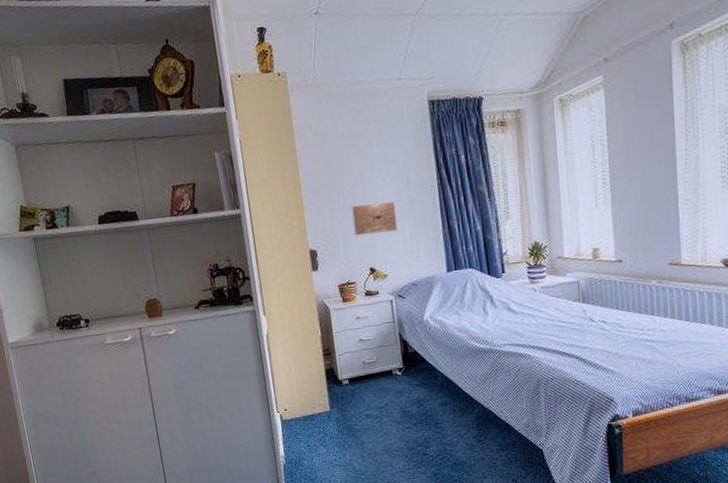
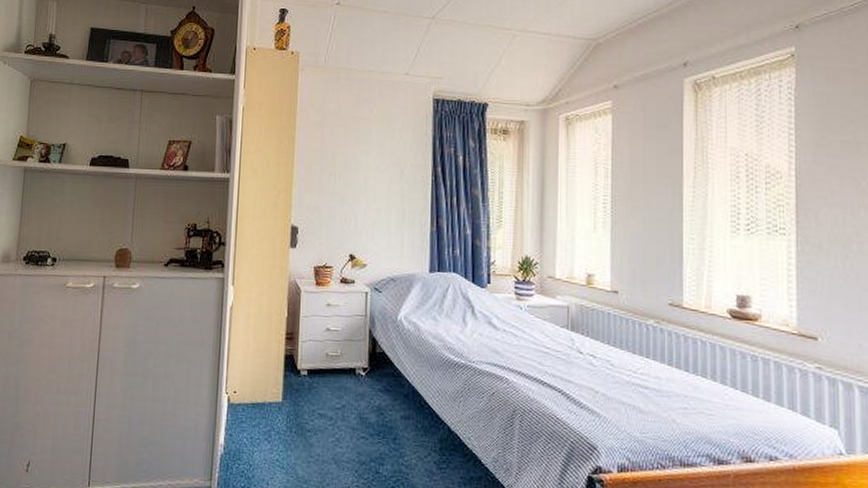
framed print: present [350,201,398,236] -> none [339,188,386,221]

